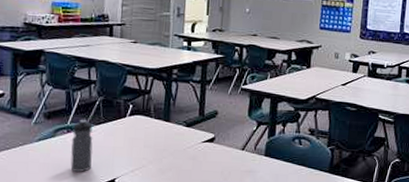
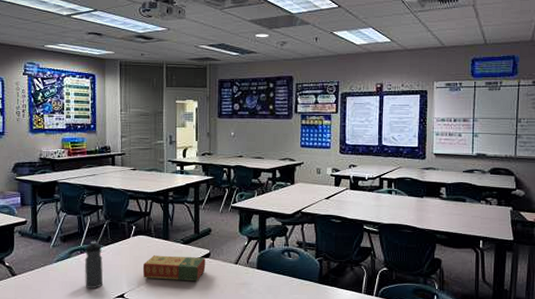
book: none [138,137,210,168] -> present [142,255,206,282]

